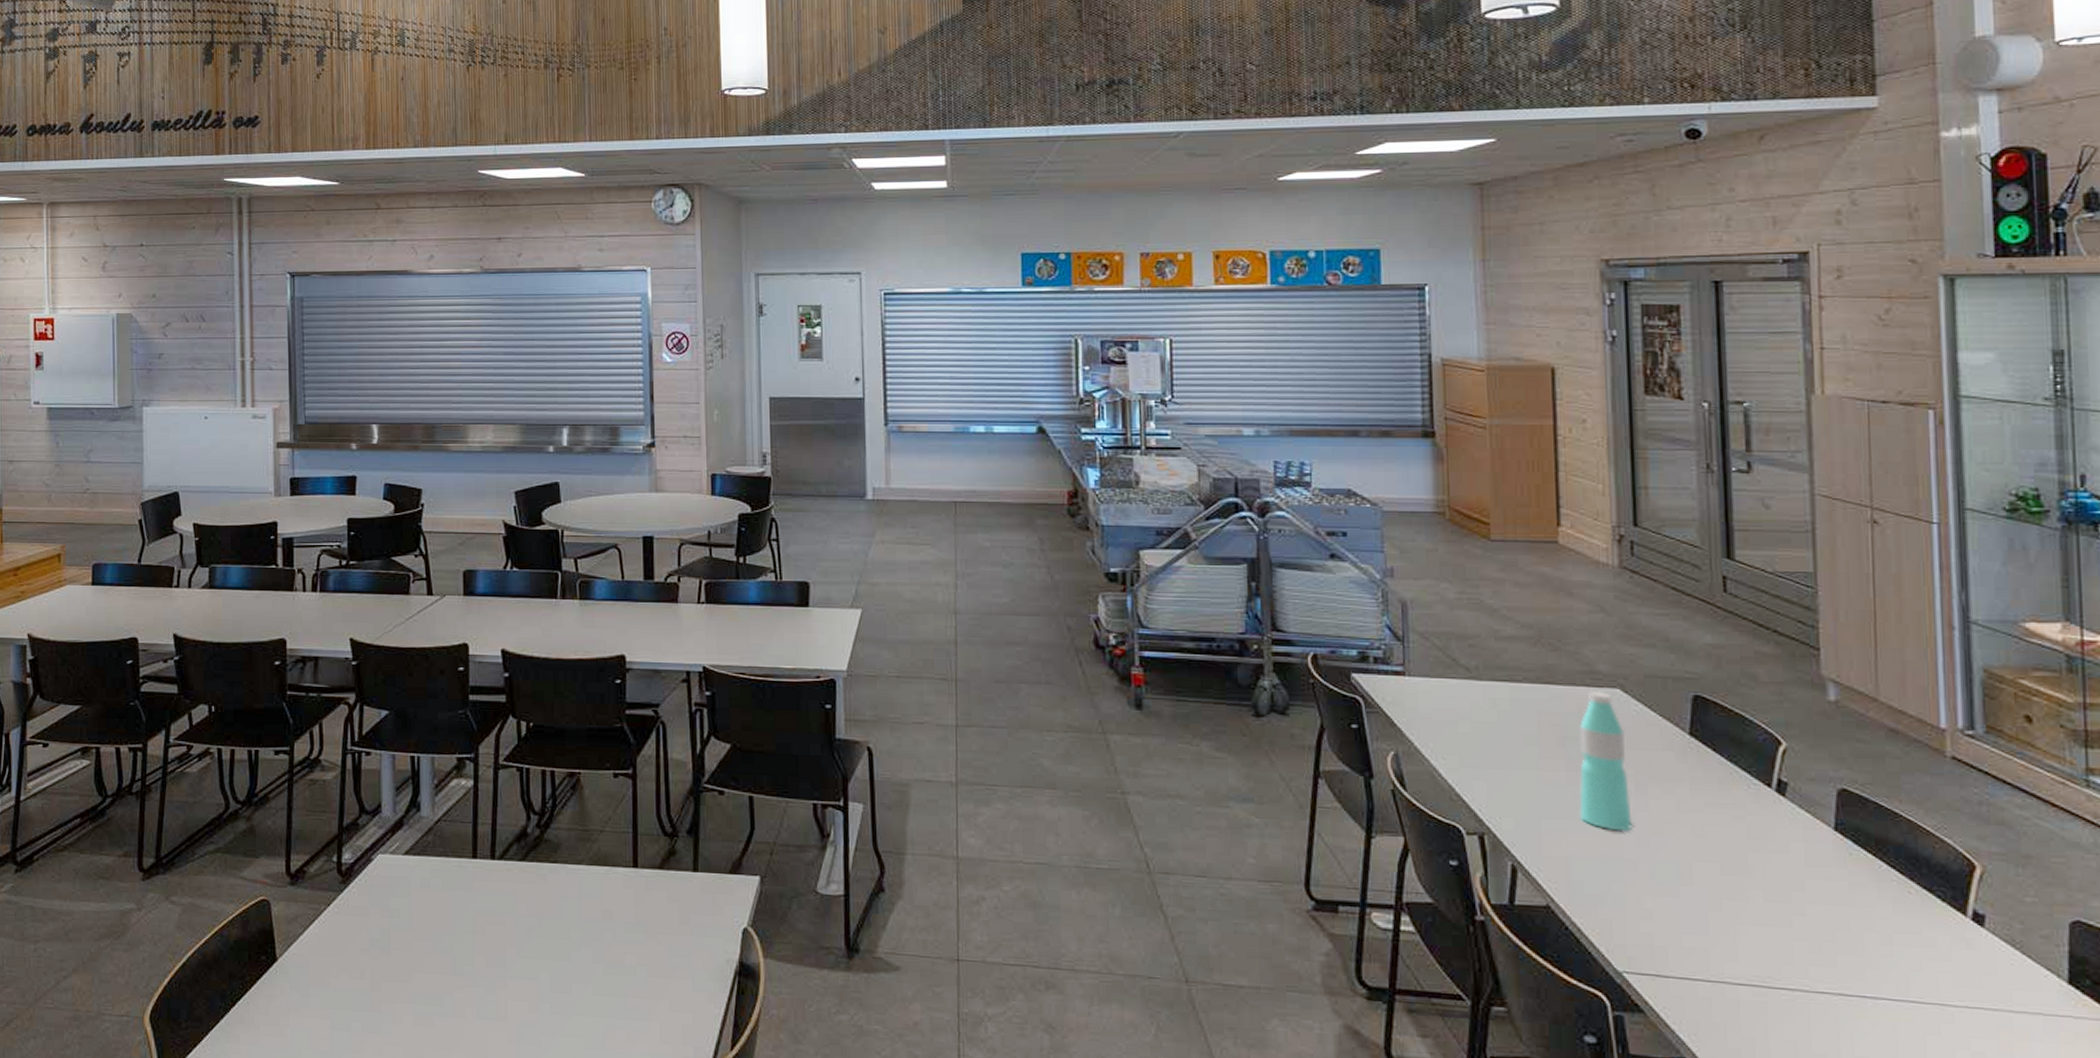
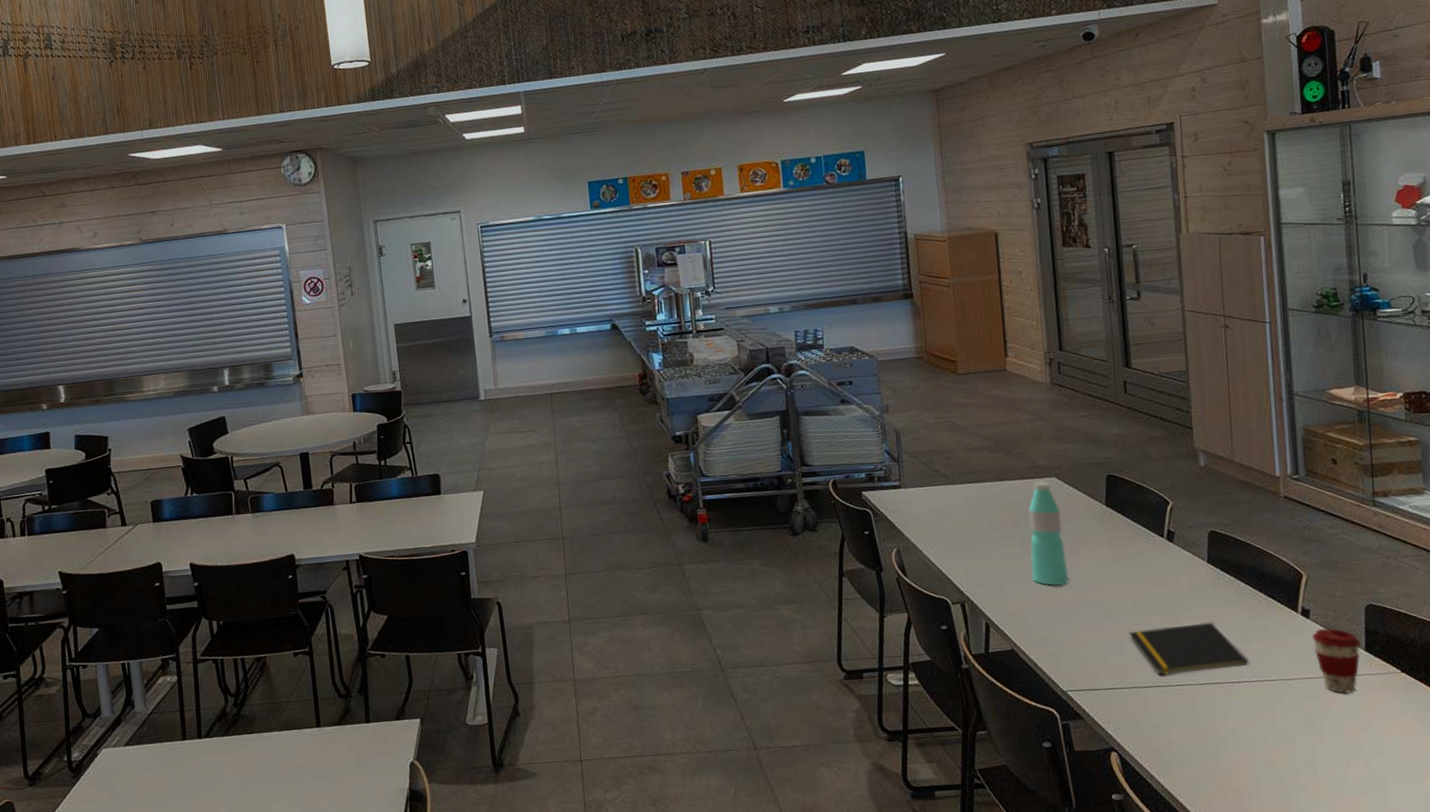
notepad: none [1715,906,1891,977] -> present [1128,622,1249,676]
coffee cup: none [1987,942,2062,1039] -> present [1311,628,1361,693]

